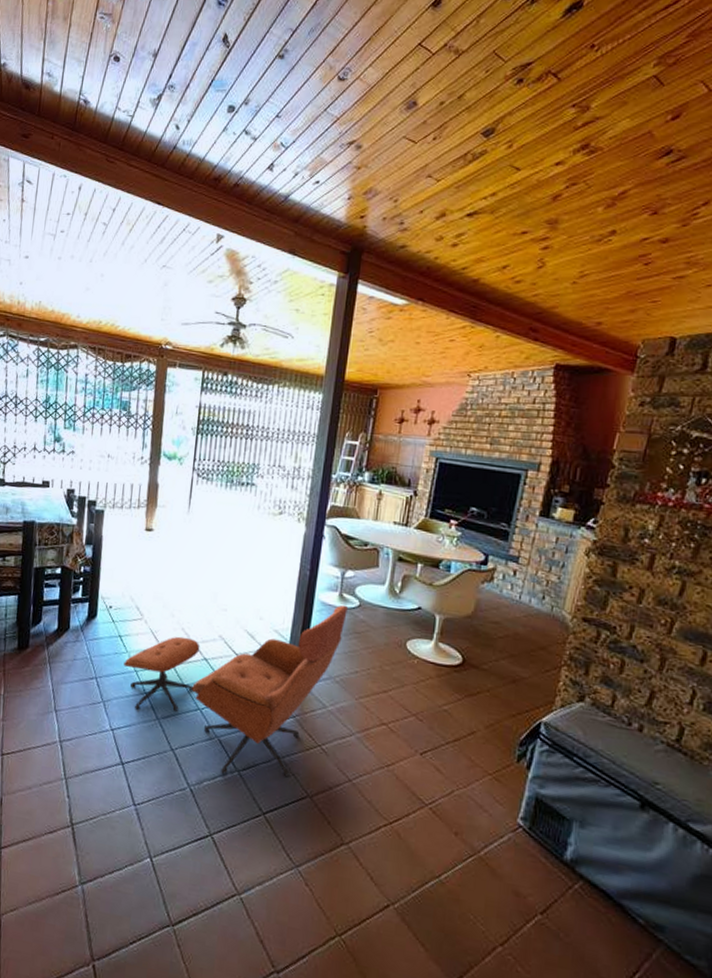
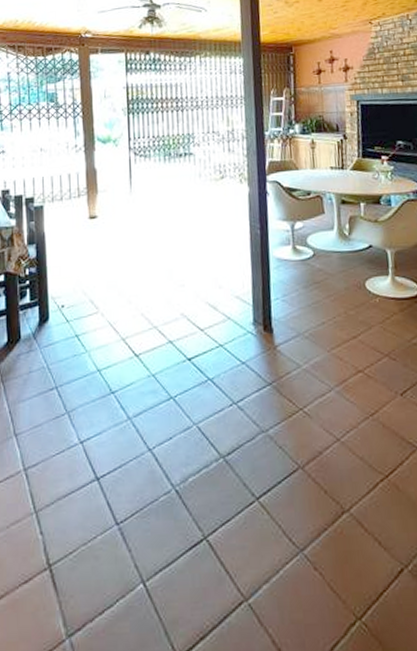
lounge chair: present [123,604,348,778] -> none [85,257,304,464]

